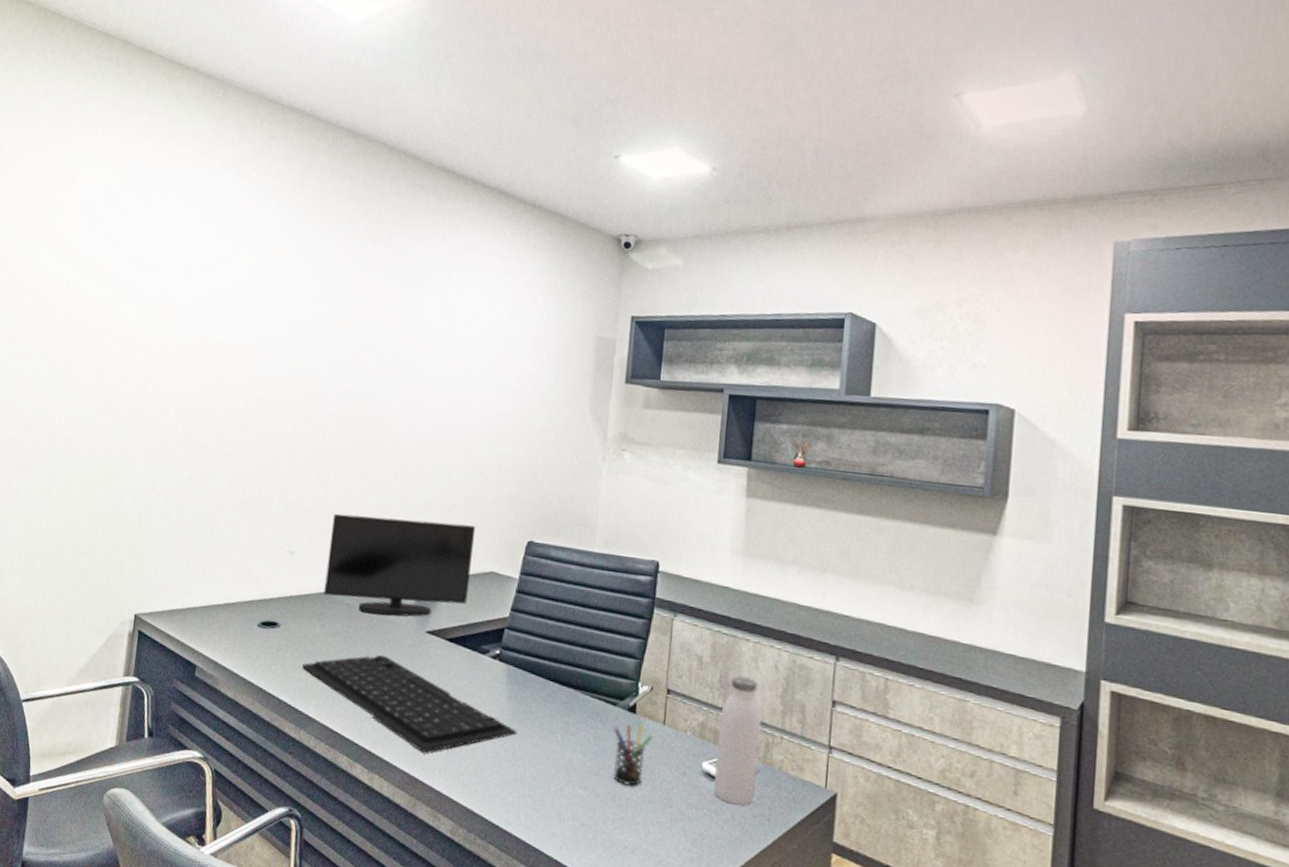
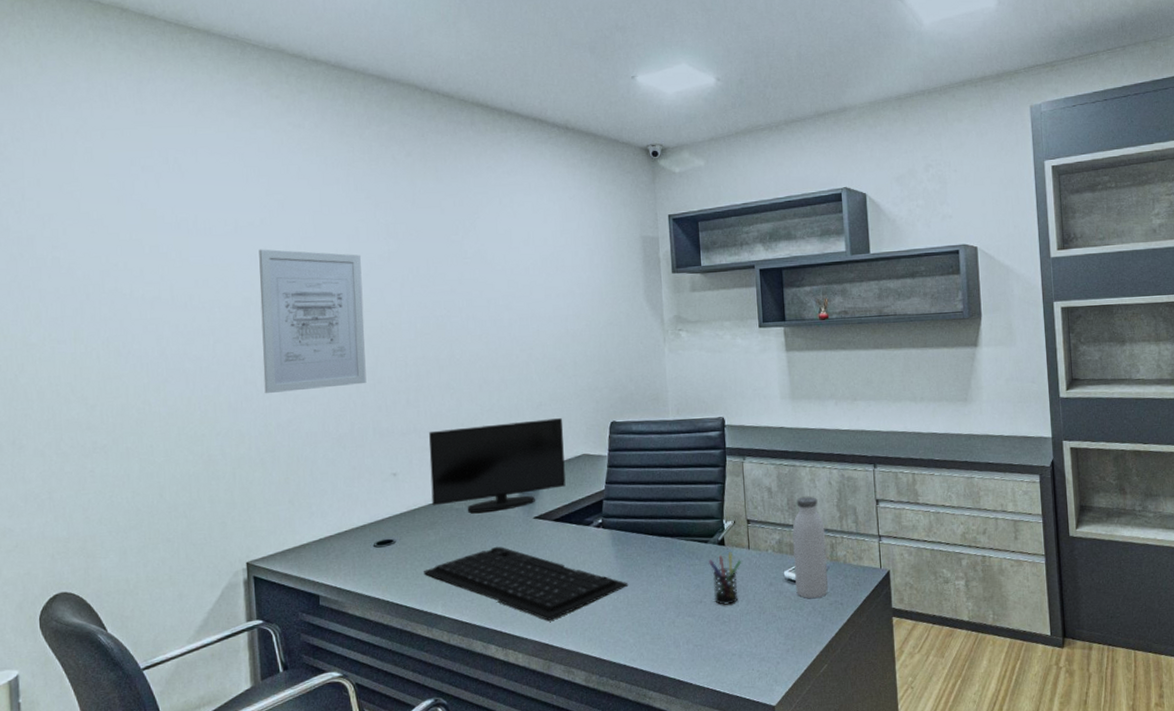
wall art: none [183,293,299,450] -> present [259,249,367,394]

